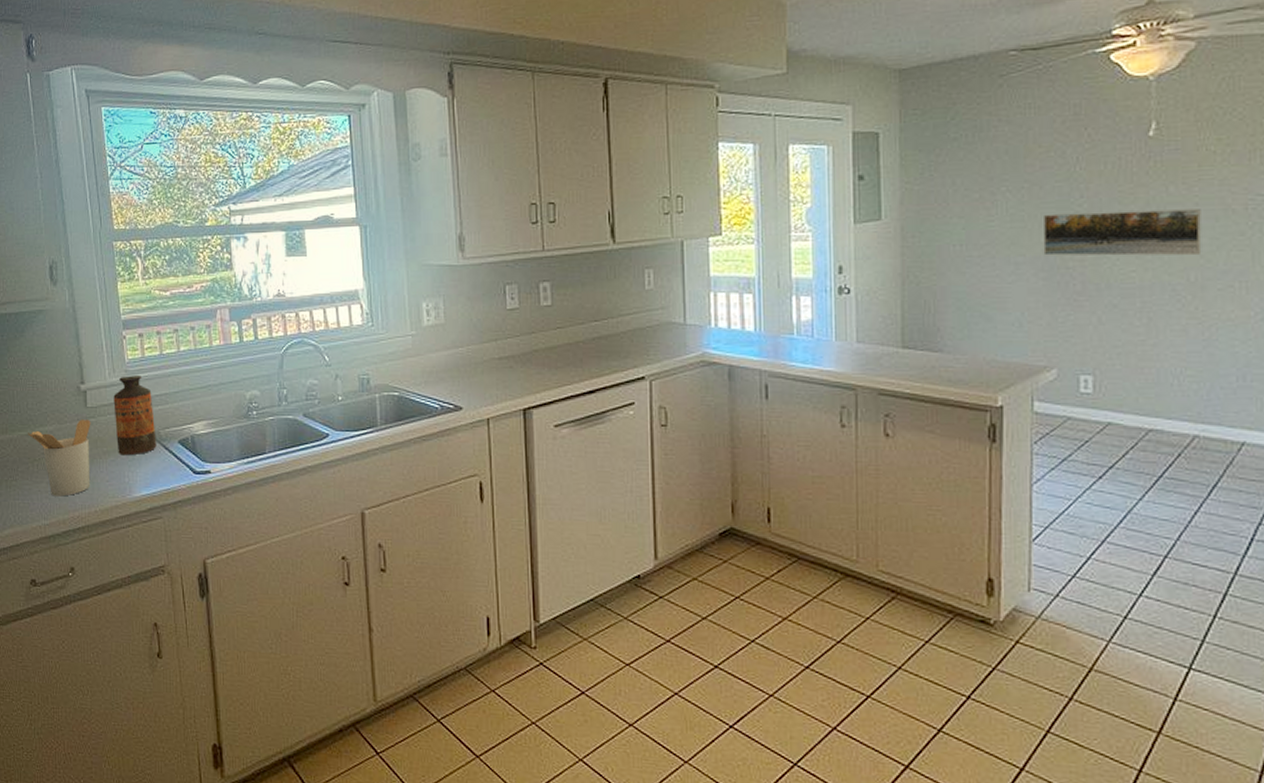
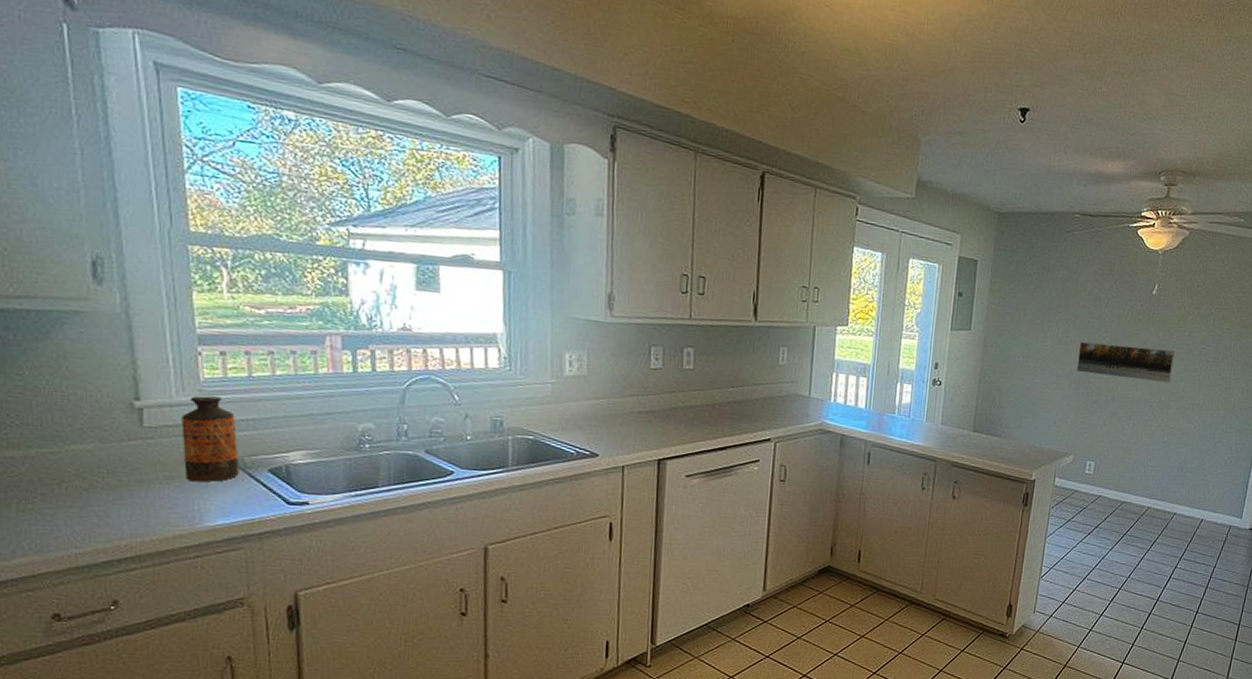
utensil holder: present [28,419,91,497] -> none [53,439,148,524]

